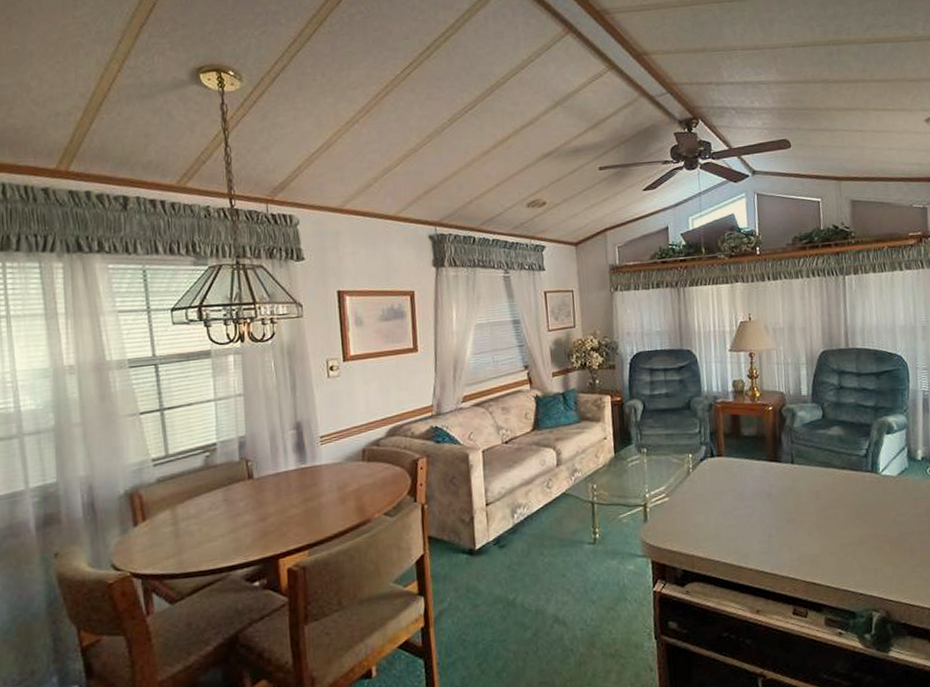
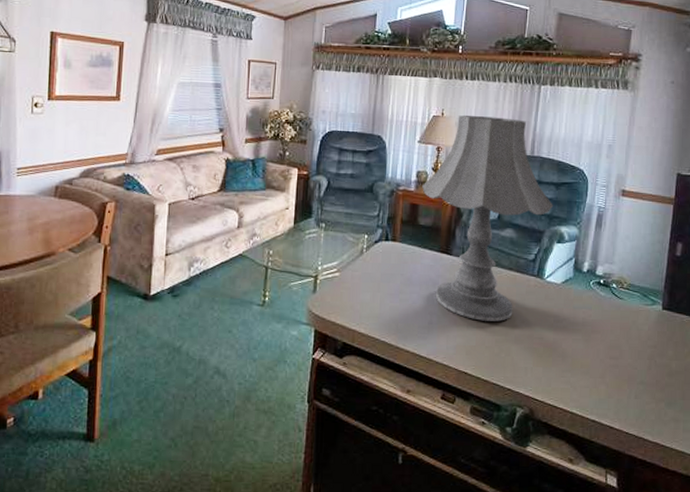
table lamp: none [740,313,877,527] -> present [422,114,554,322]

